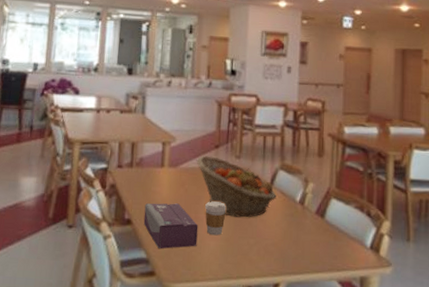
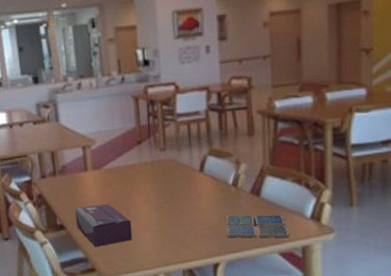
fruit basket: present [196,155,277,218] -> none [119,153,208,208]
coffee cup: present [205,201,227,236] -> none [135,196,158,228]
drink coaster: none [290,233,350,266] -> present [226,214,290,238]

